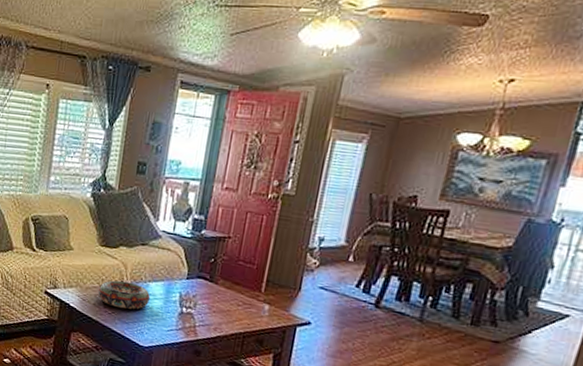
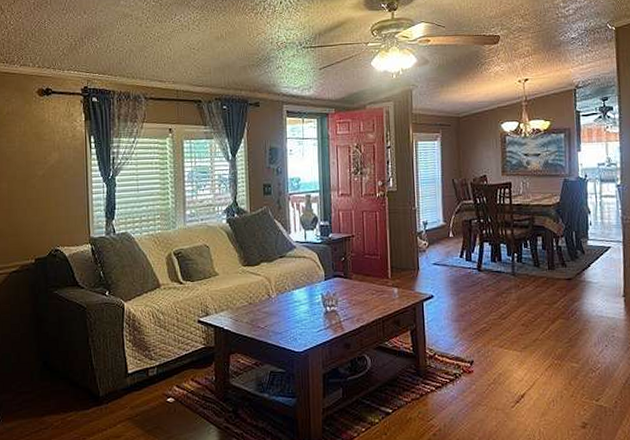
decorative bowl: present [97,280,151,310] -> none [248,294,297,321]

